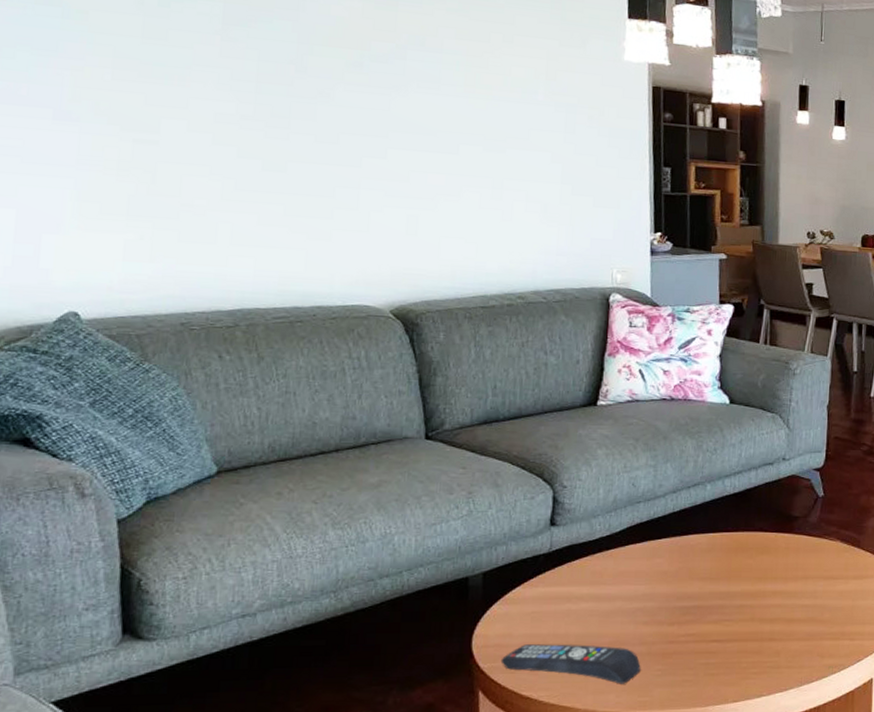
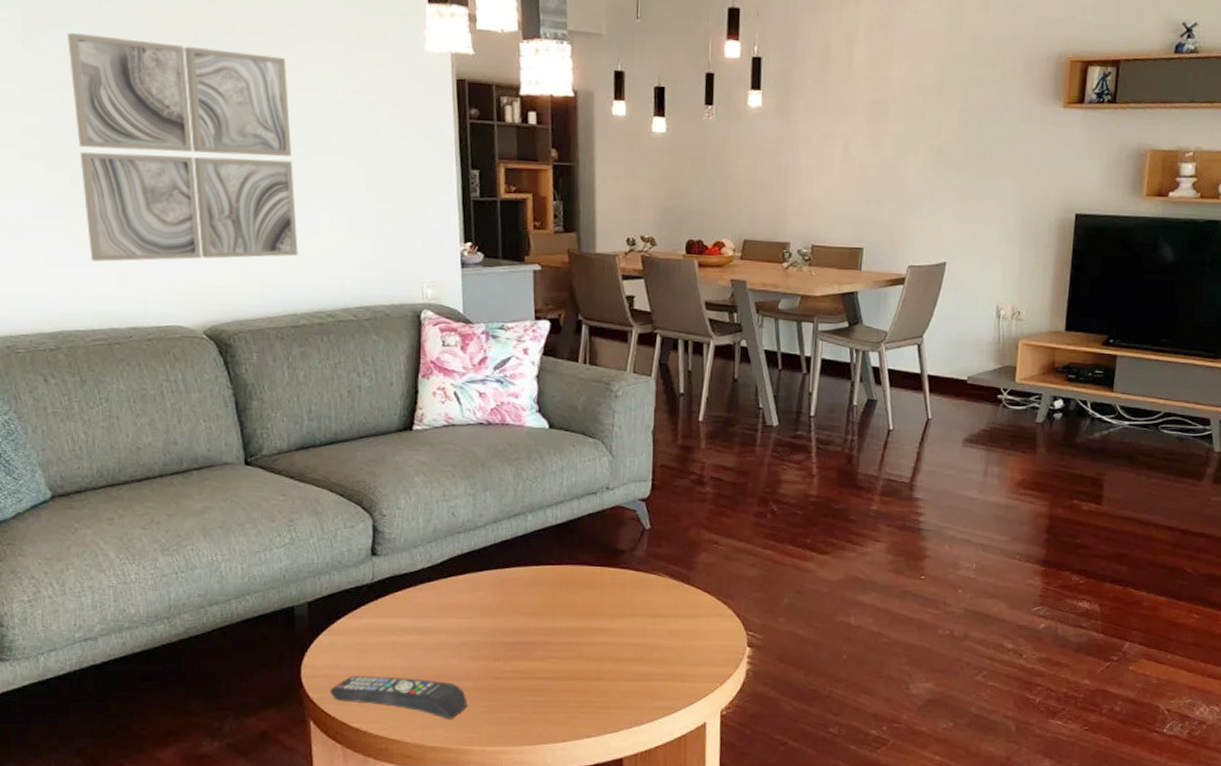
wall art: none [268,28,491,243] -> present [68,32,298,262]

